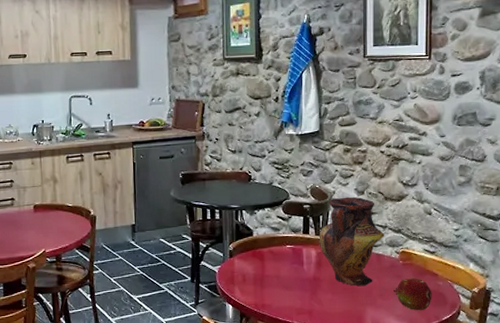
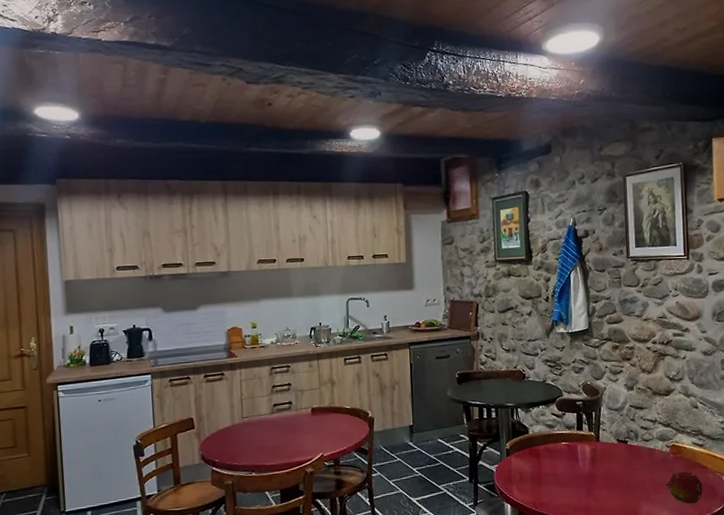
vase: present [318,196,385,287] -> none [592,392,655,482]

